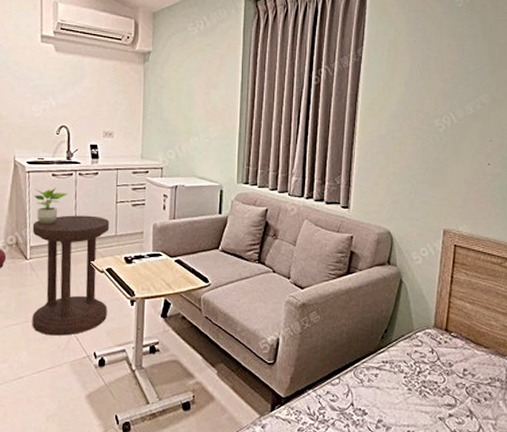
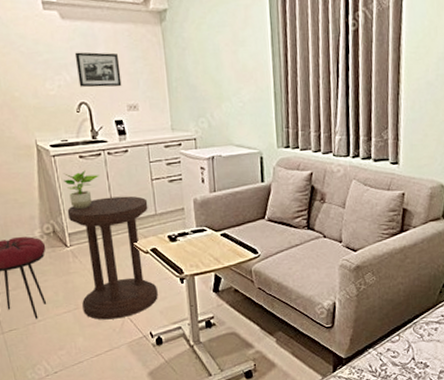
picture frame: none [62,81,102,115] -> present [74,52,122,88]

